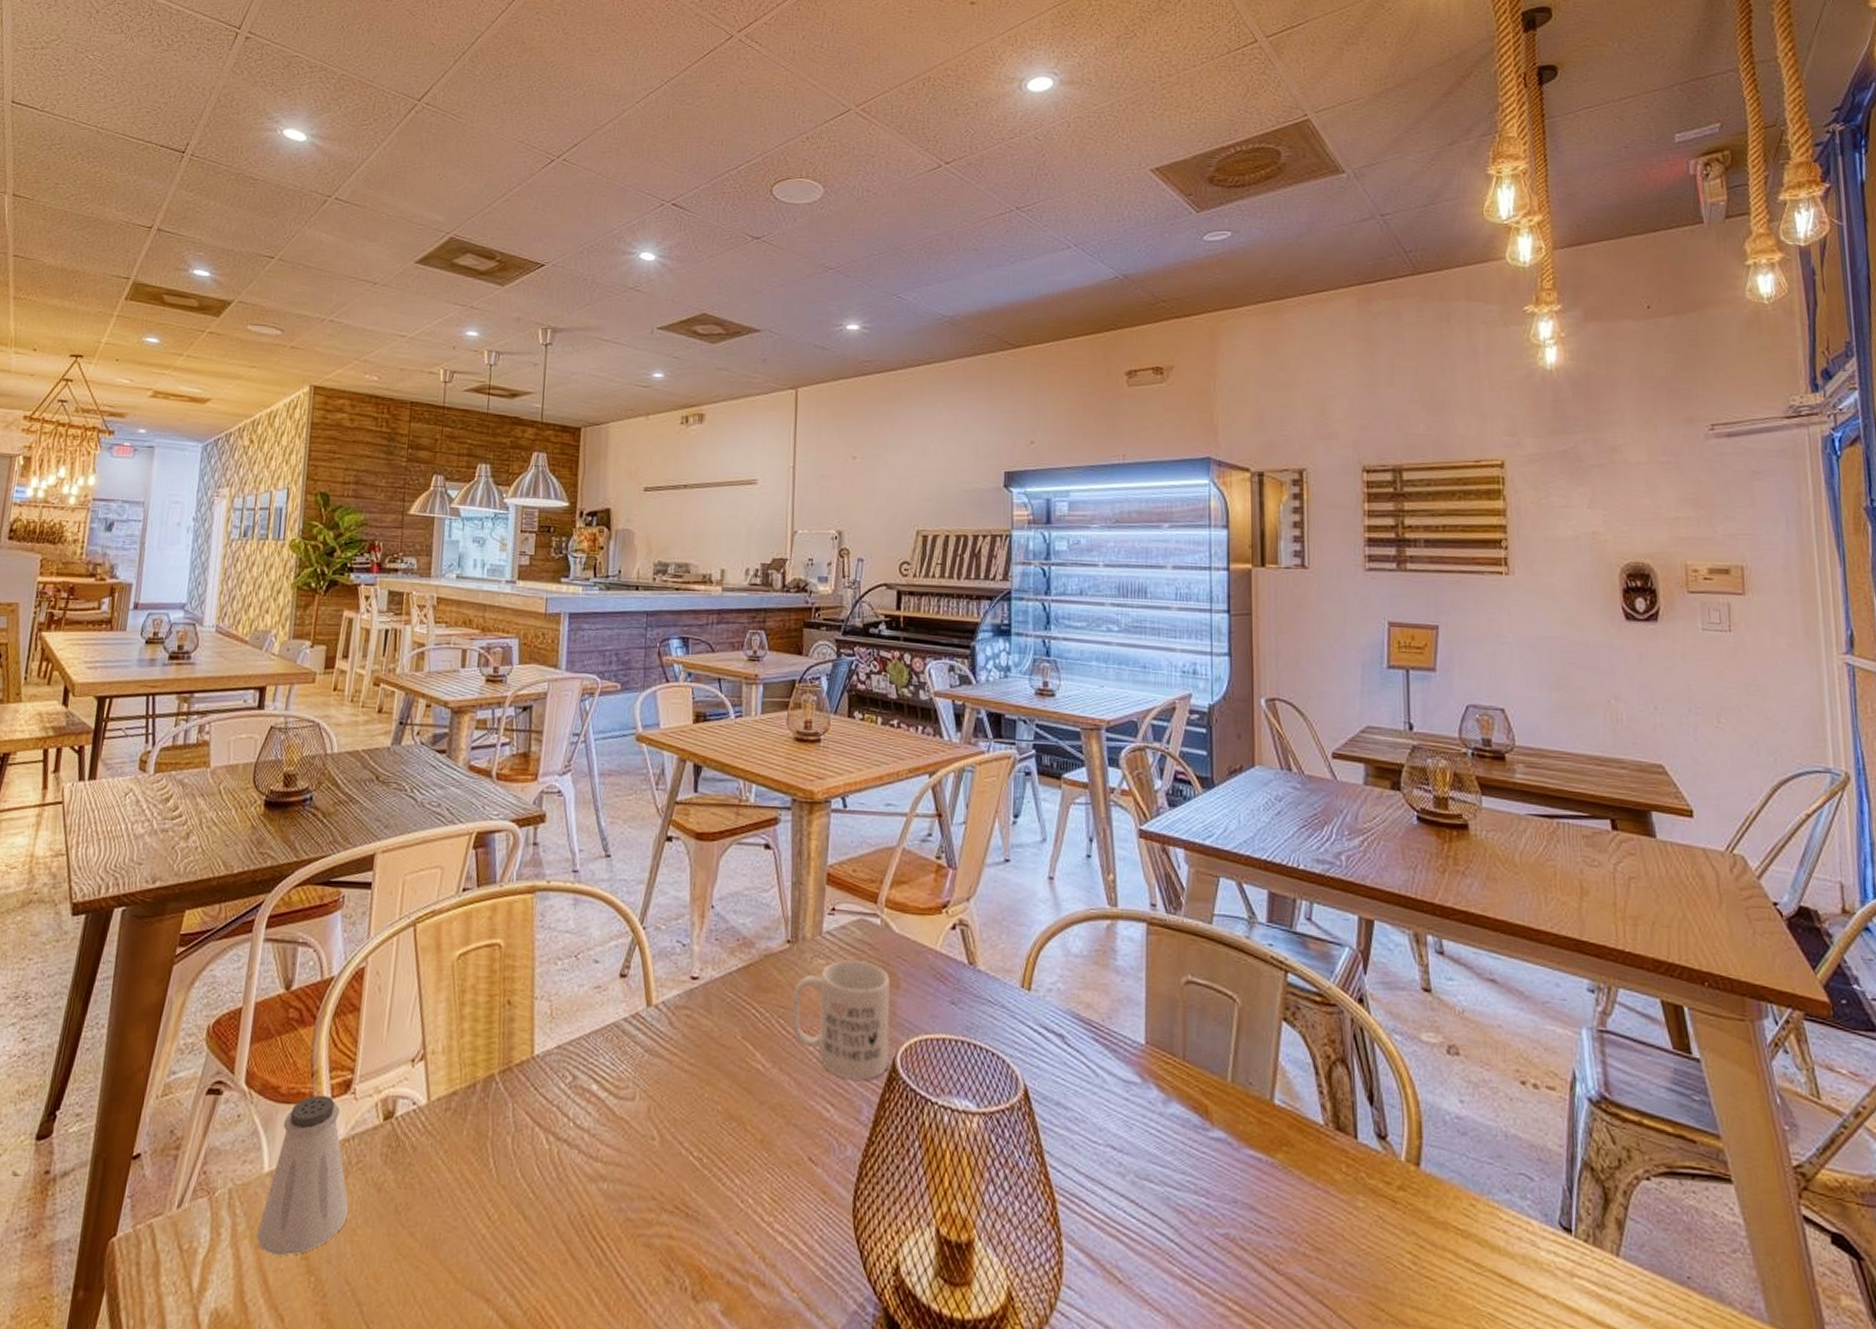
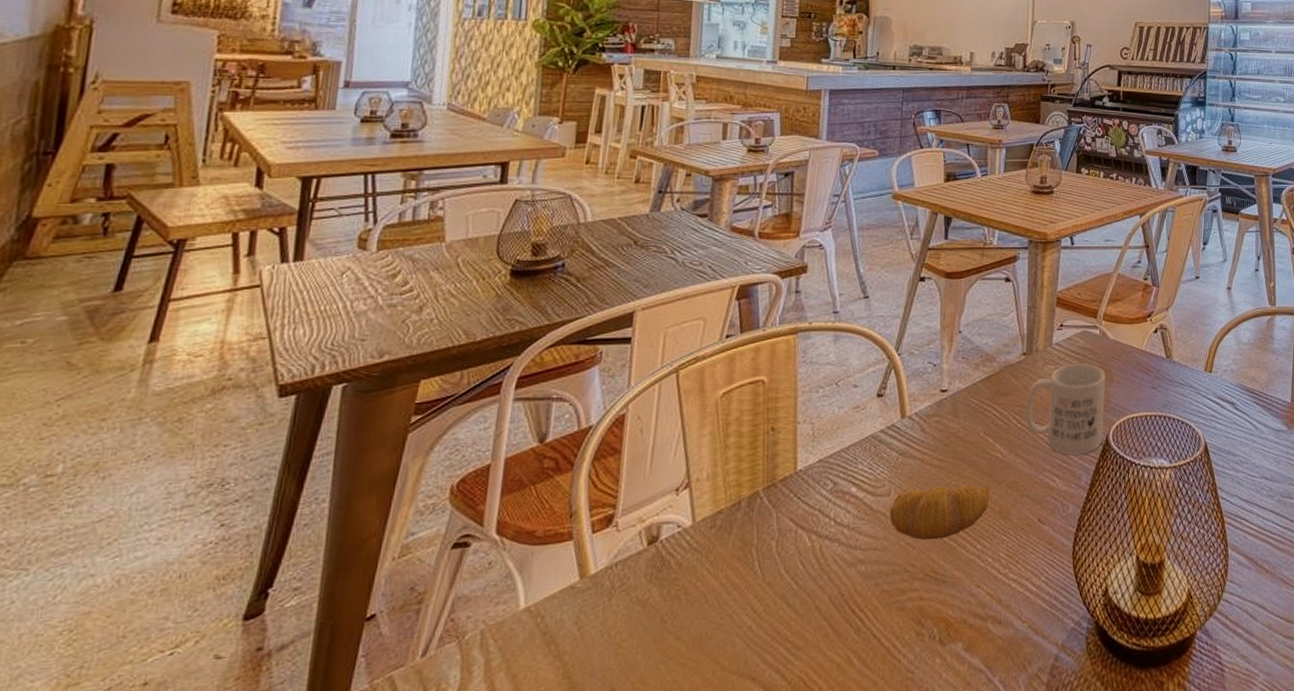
saltshaker: present [256,1095,349,1256] -> none [513,532,613,681]
croissant: none [634,1097,749,1165] -> present [890,484,990,540]

